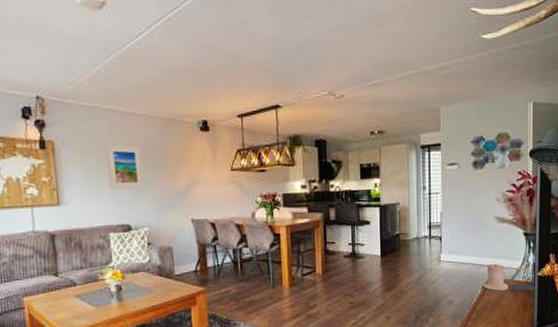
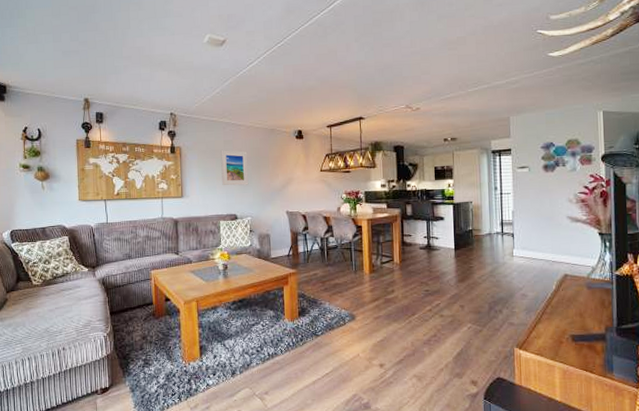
candle: present [483,263,508,291] -> none [558,260,584,287]

